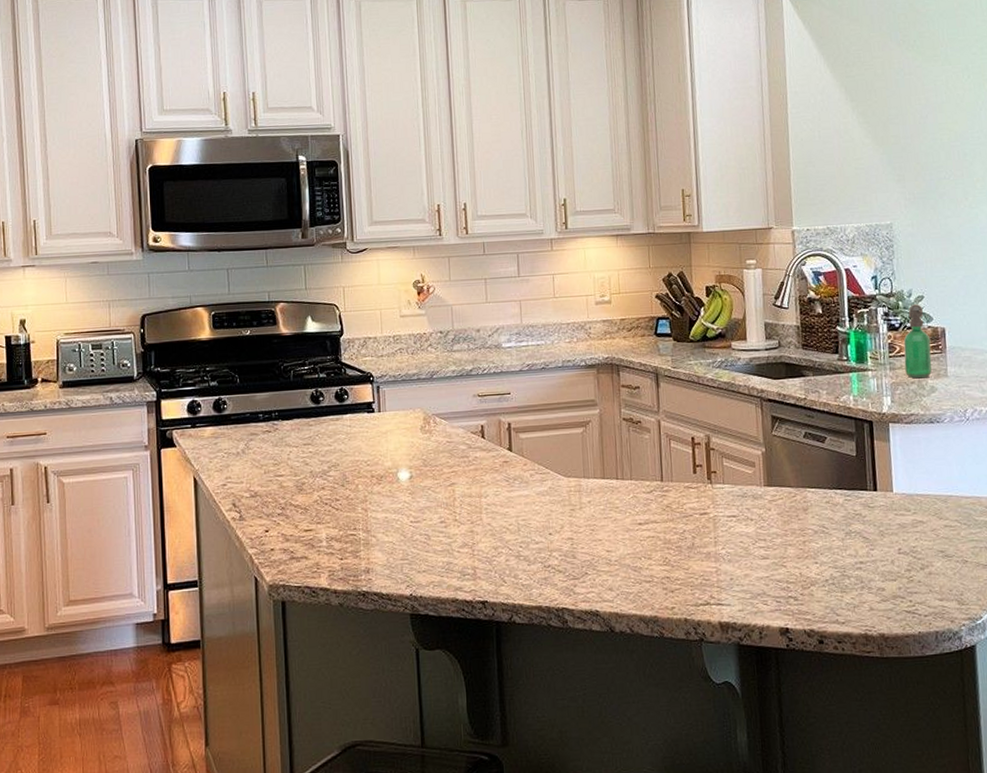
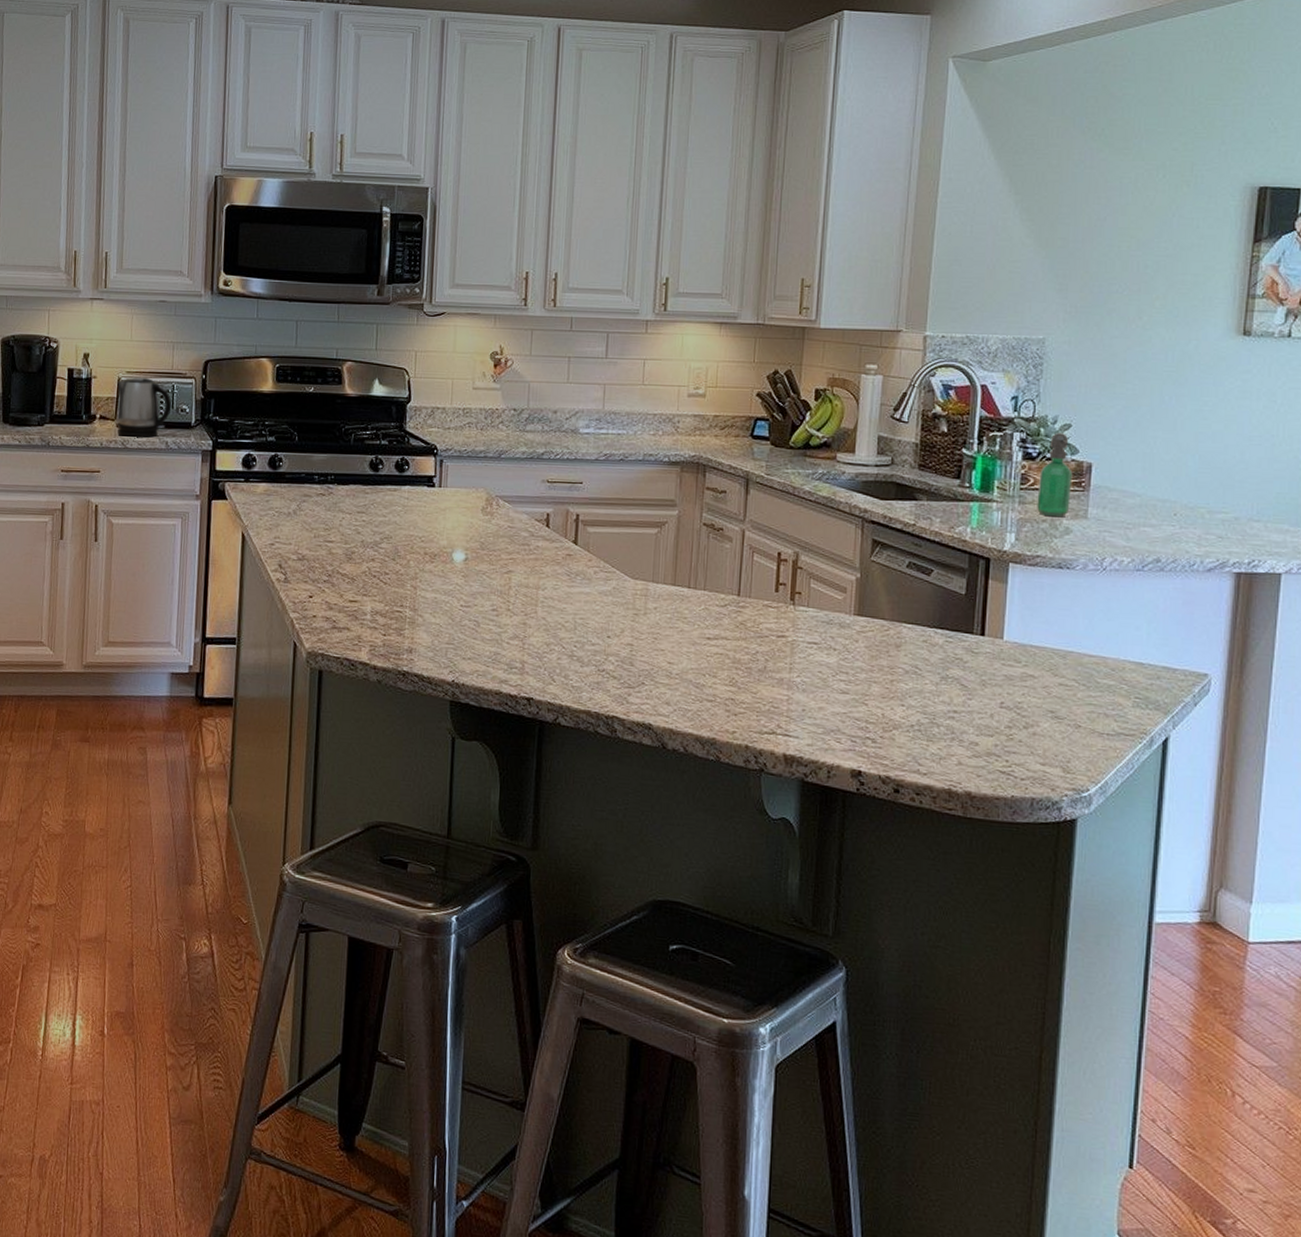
kettle: none [56,337,113,398] -> present [117,376,172,438]

